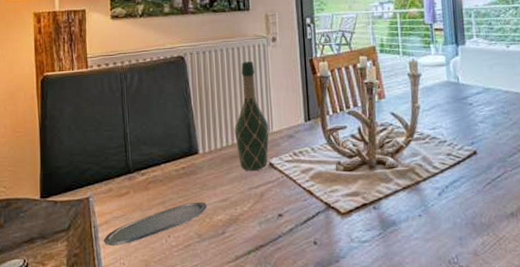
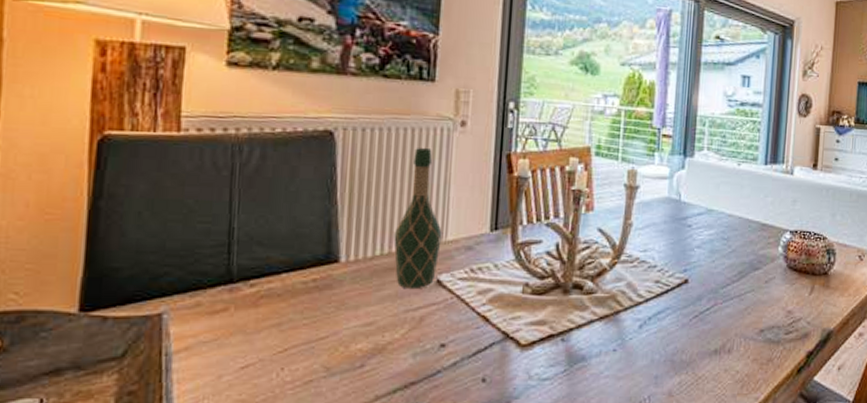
oval tray: present [103,202,207,246] -> none [178,325,343,381]

